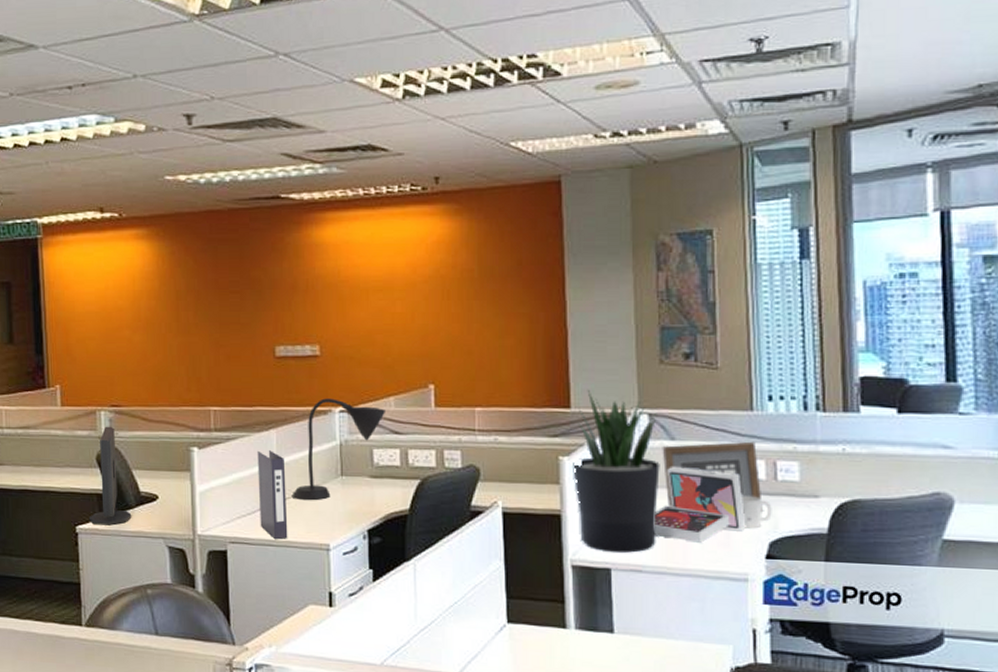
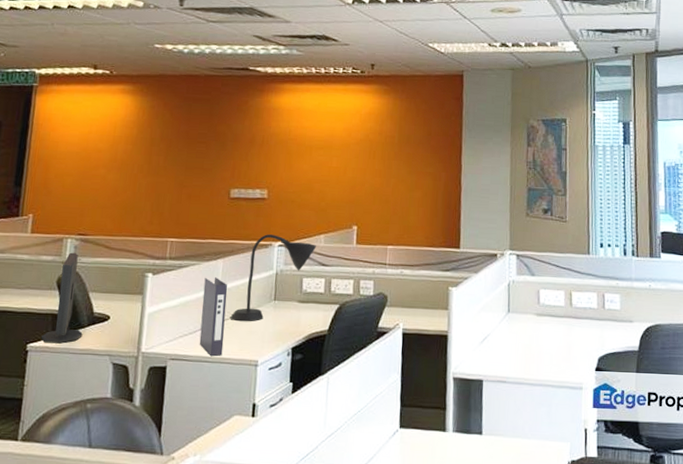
planter: present [573,390,660,552] -> none [459,235,523,366]
tablet: present [655,467,746,543] -> none [517,297,583,358]
picture frame: present [662,441,763,511] -> none [525,278,594,333]
mug: present [742,496,772,529] -> none [580,321,601,347]

